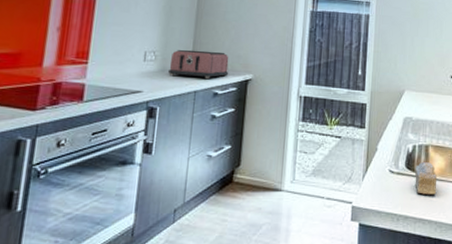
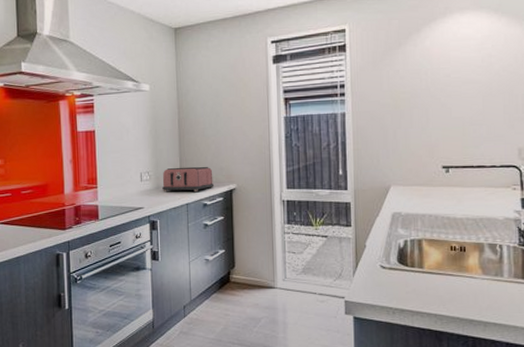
cake slice: present [414,161,438,195] -> none [407,255,434,288]

